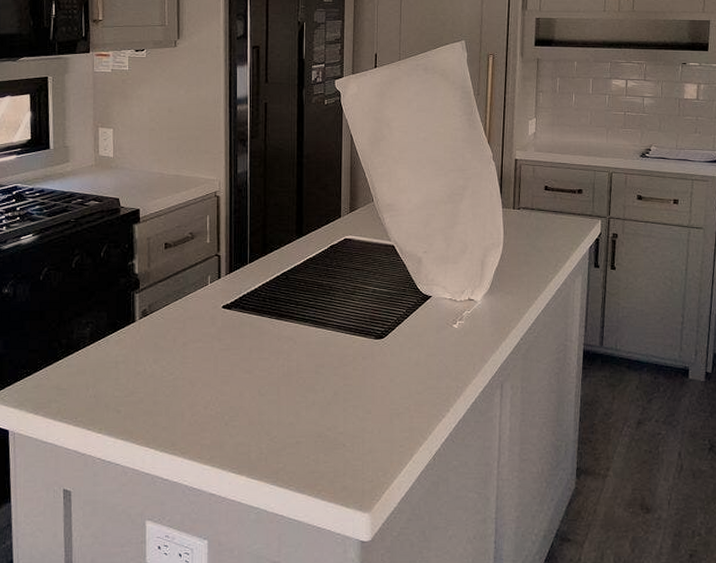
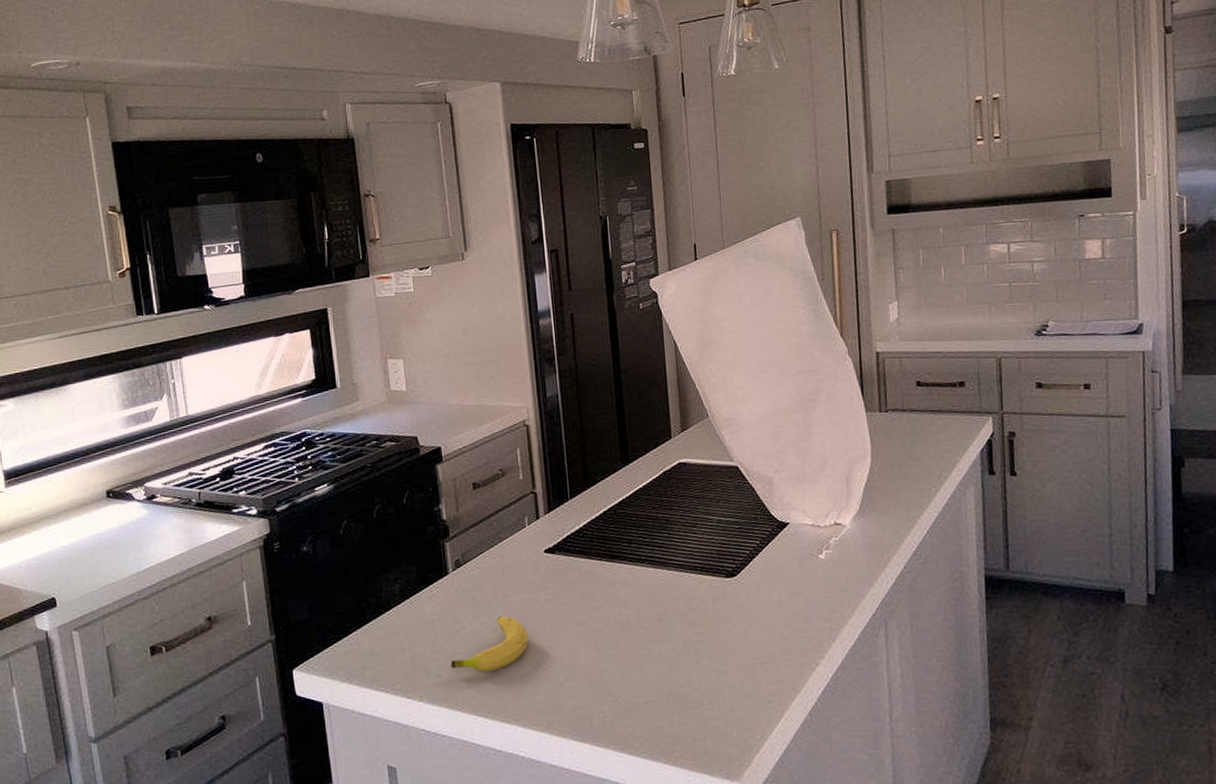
fruit: none [130,361,201,409] -> present [451,615,529,672]

